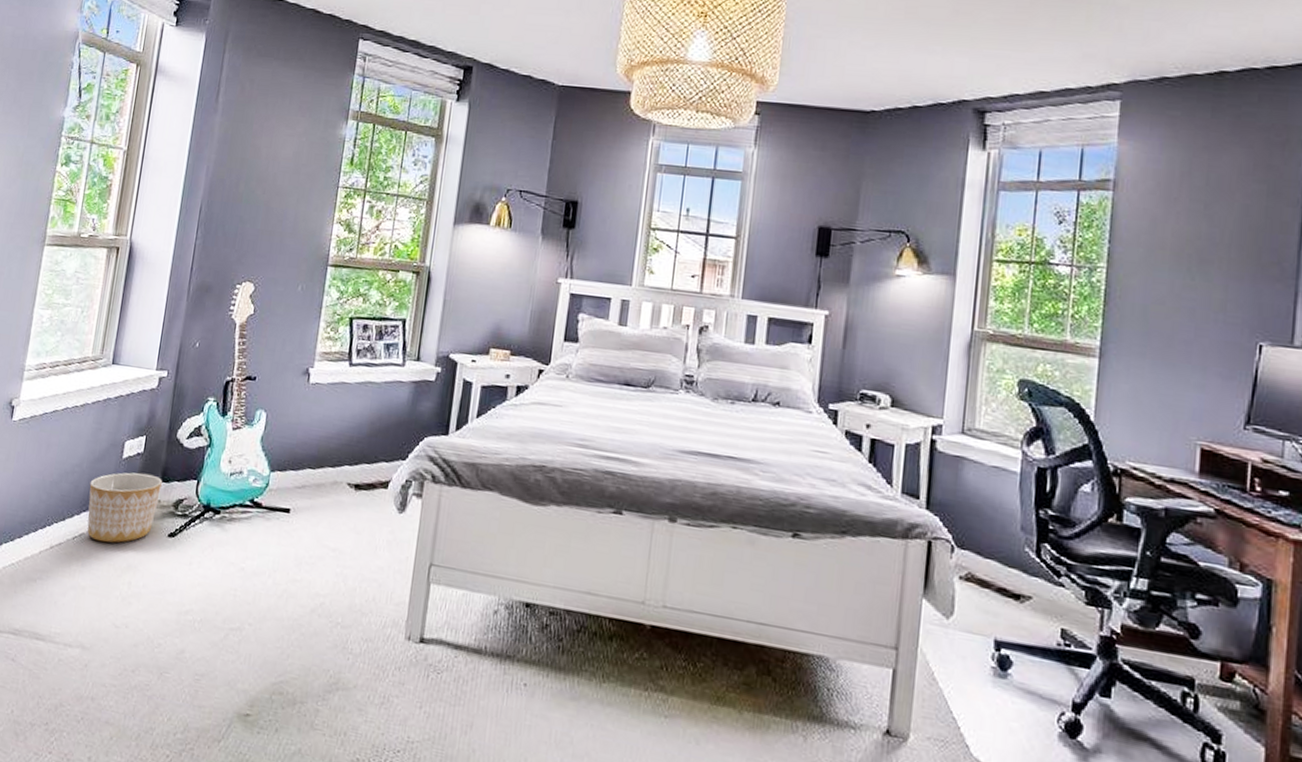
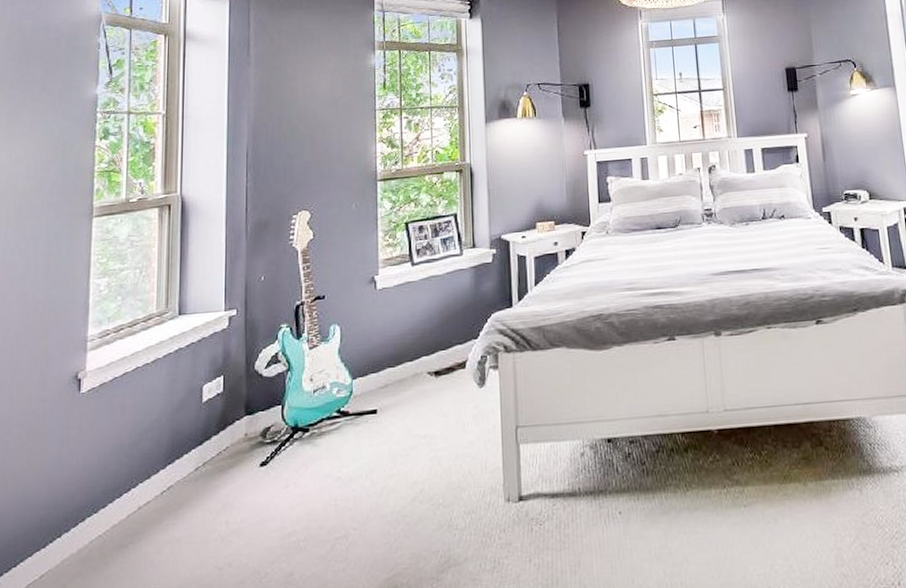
planter: present [87,472,162,543] -> none [171,411,246,490]

